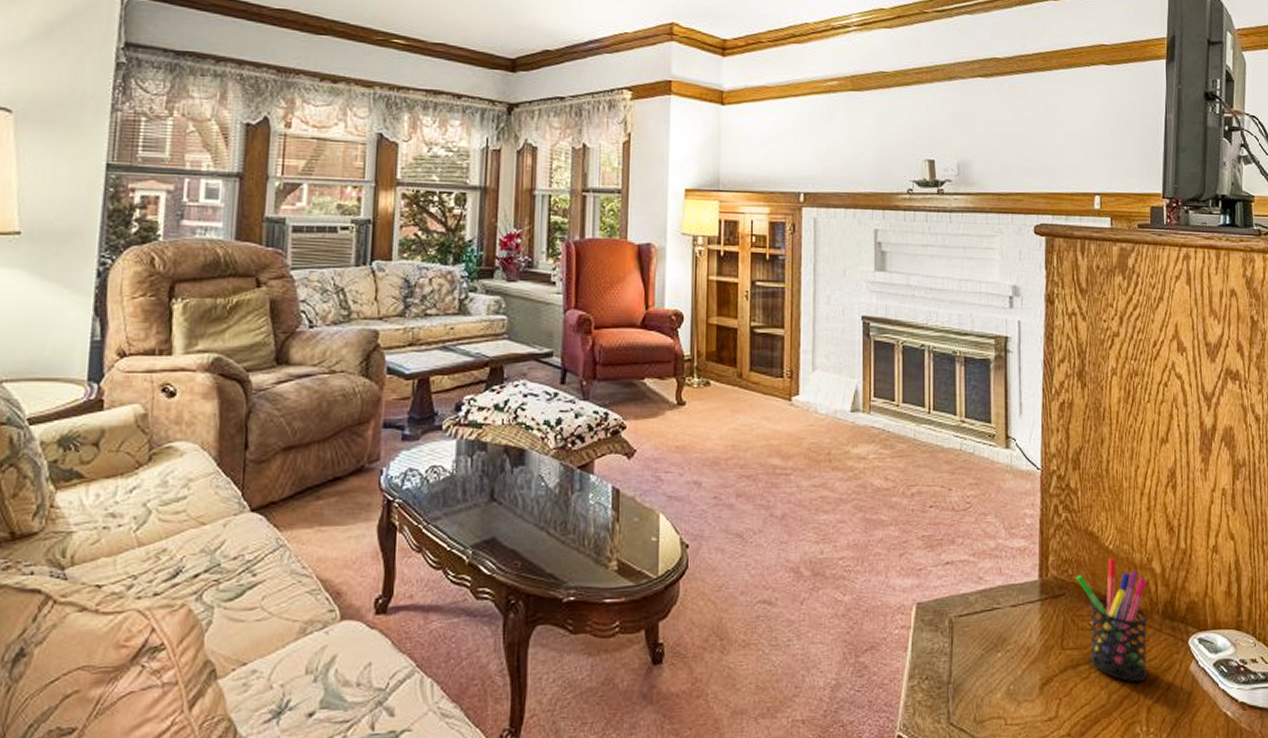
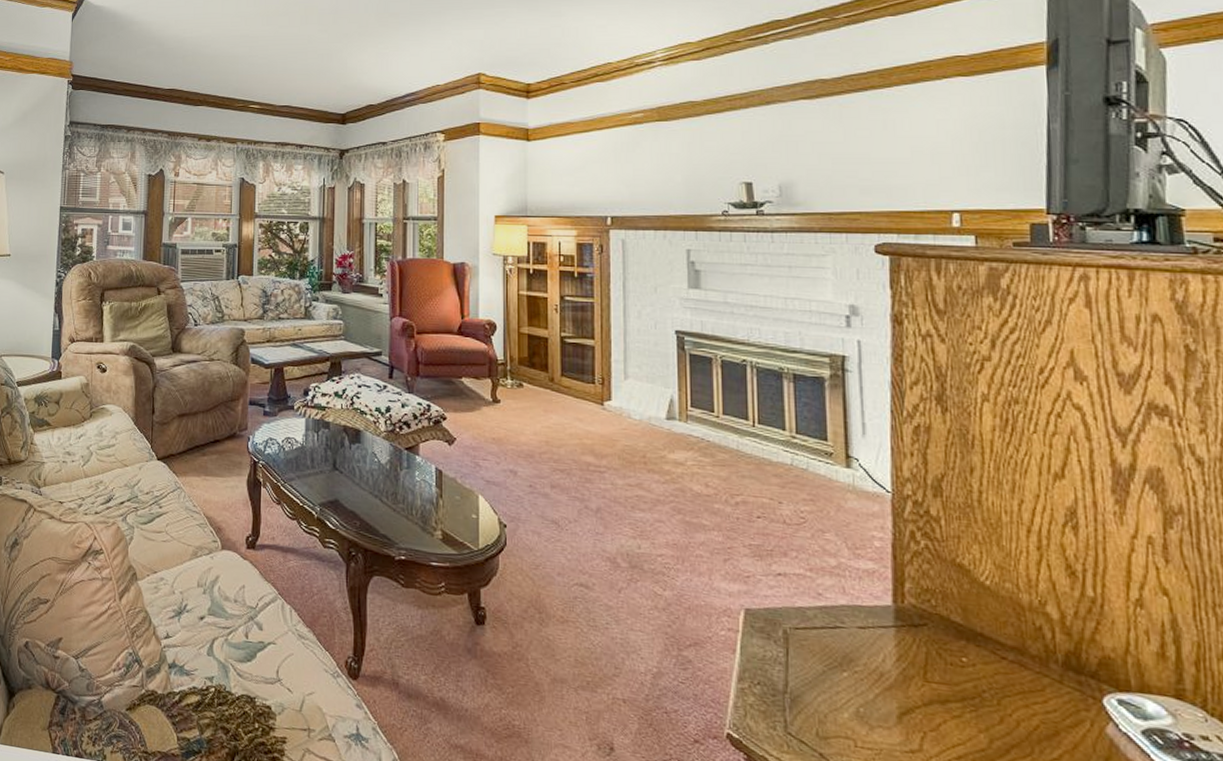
pen holder: present [1075,558,1148,683] -> none [940,594,1045,734]

